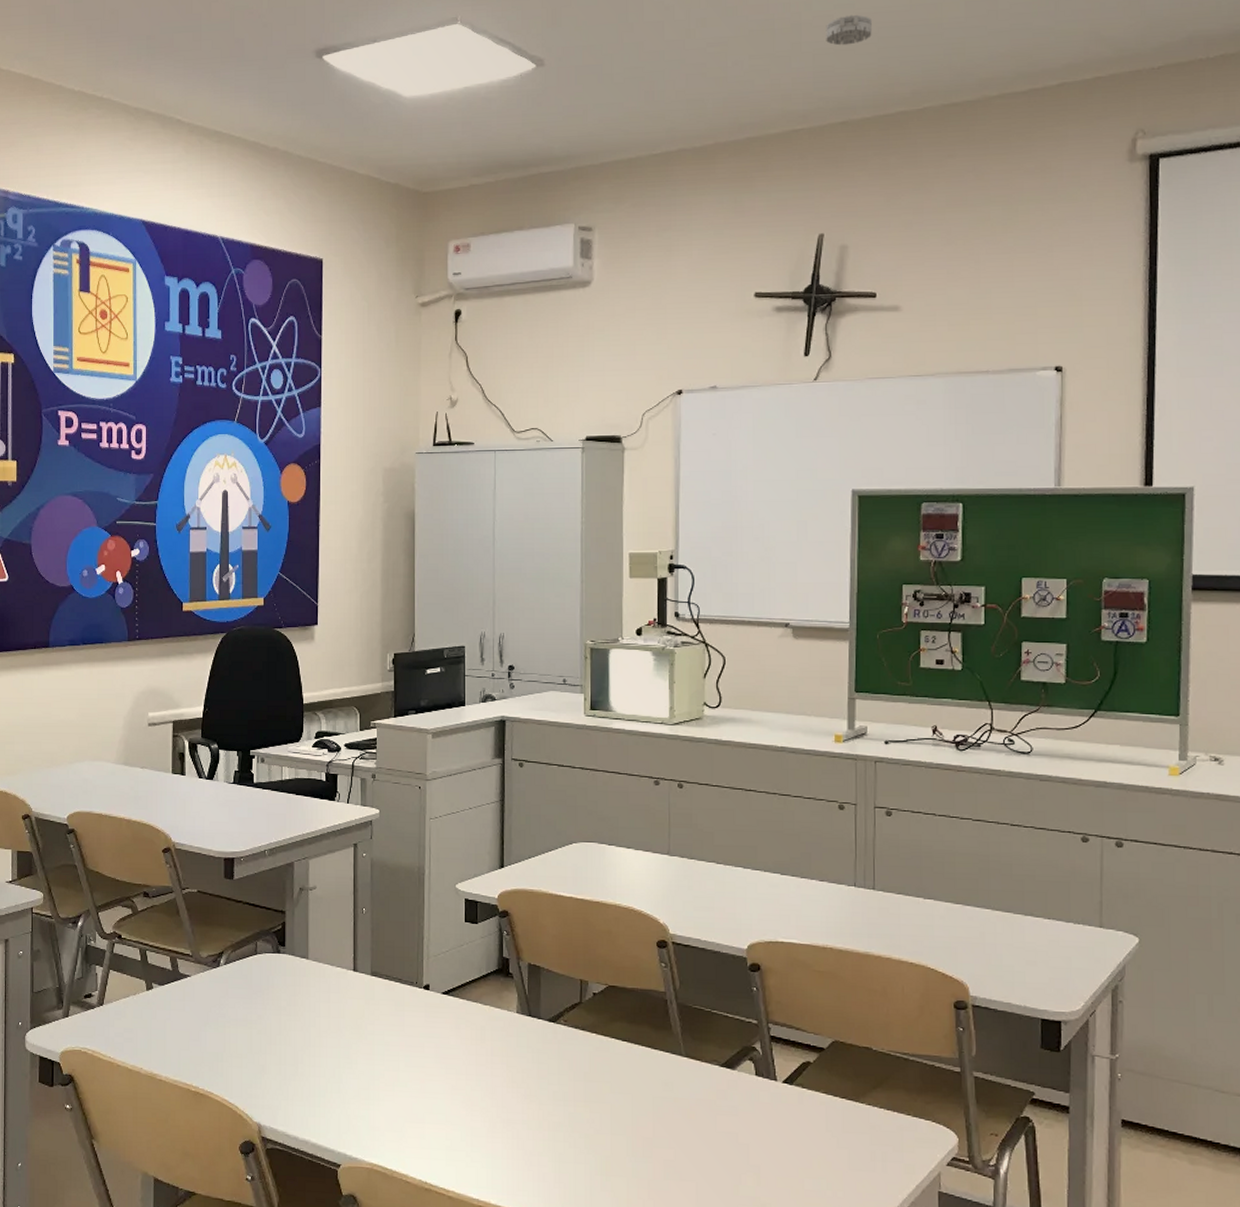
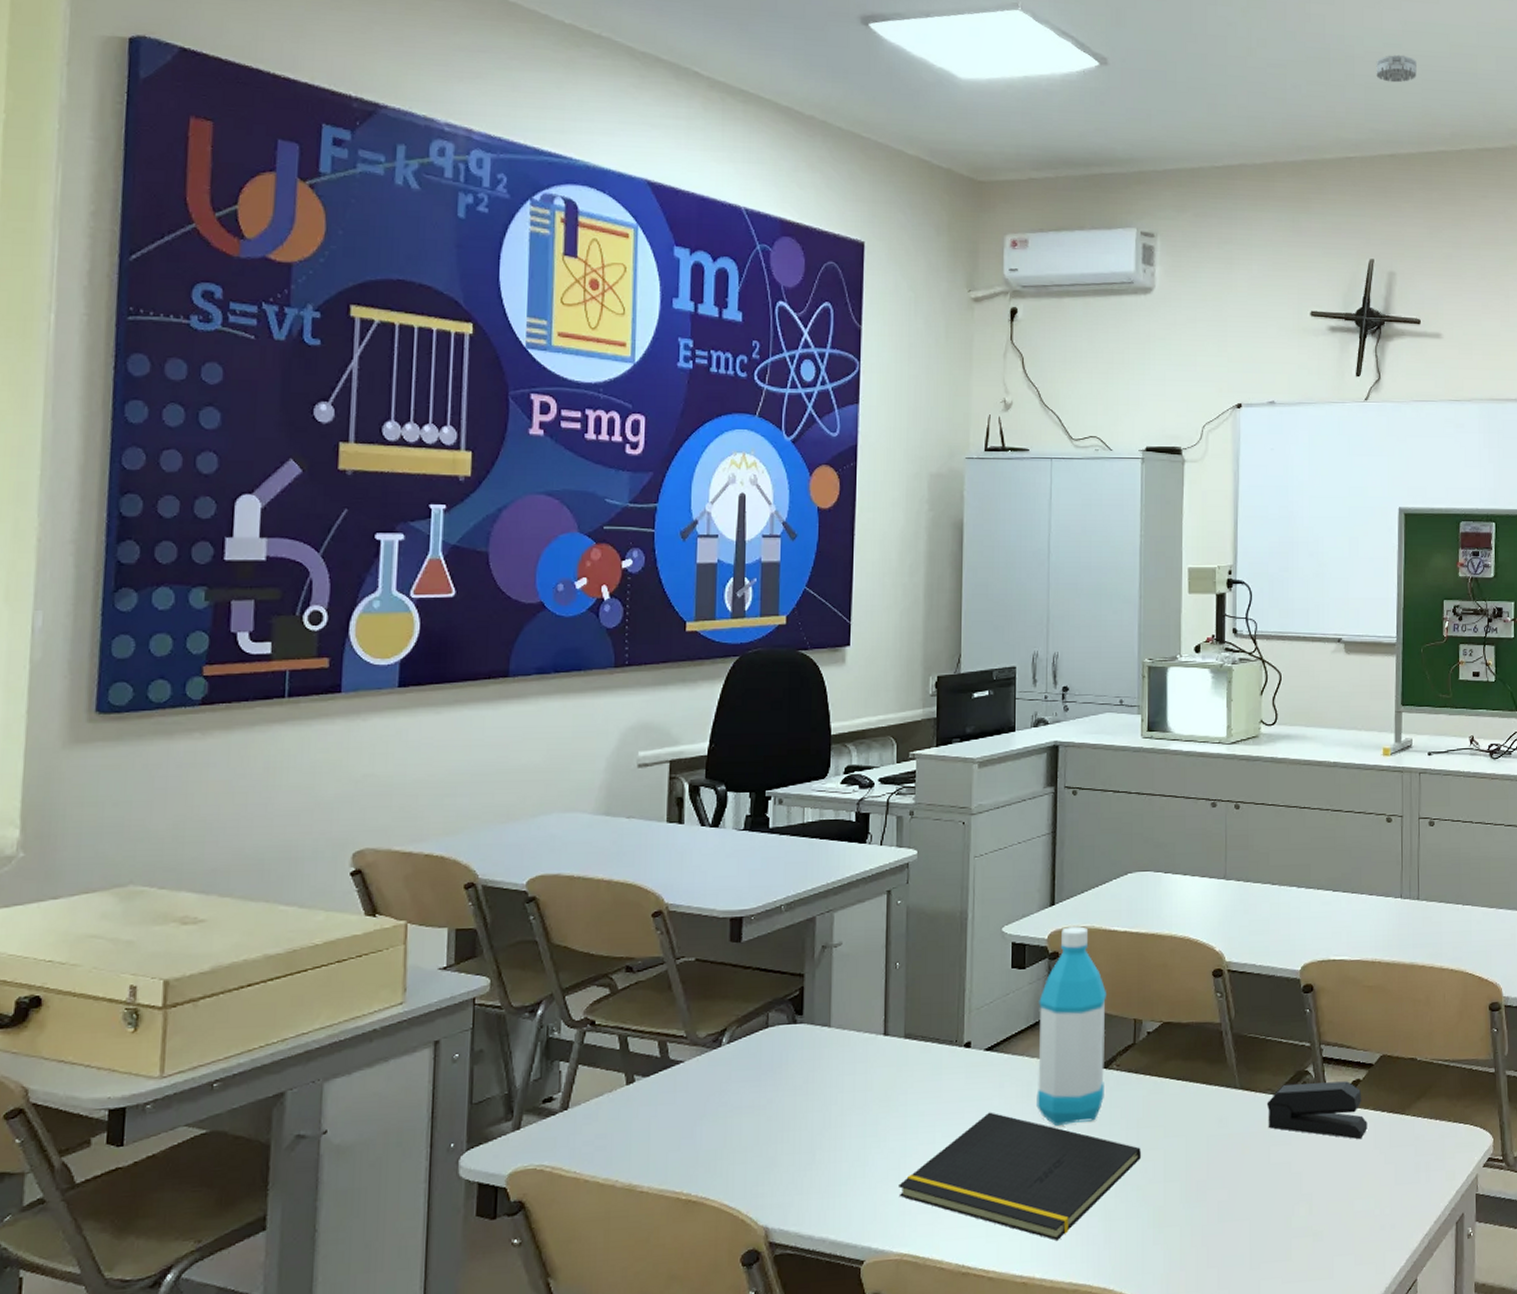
notepad: none [369,1049,589,1173] -> present [899,1112,1142,1241]
water bottle: none [489,888,555,1071] -> present [1036,925,1107,1127]
stapler: none [712,1057,819,1121] -> present [1266,1081,1367,1140]

